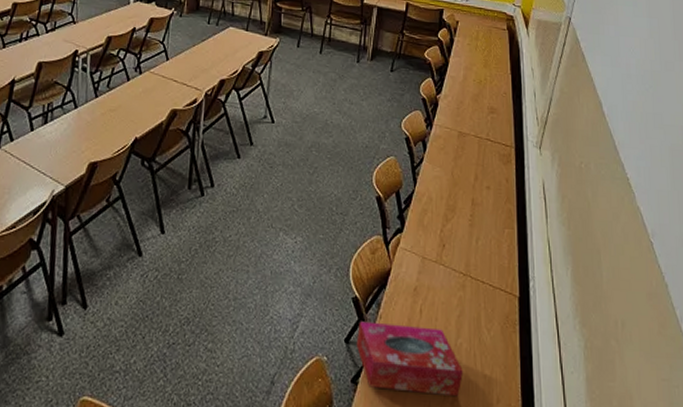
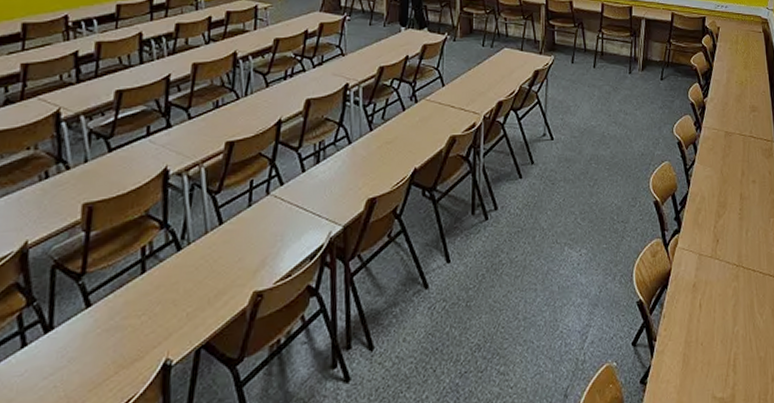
tissue box: present [356,321,463,397] -> none [642,320,741,386]

